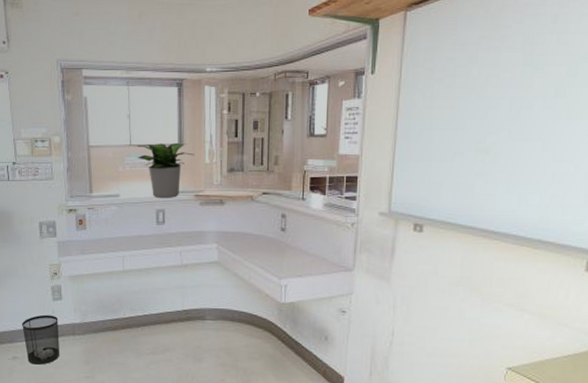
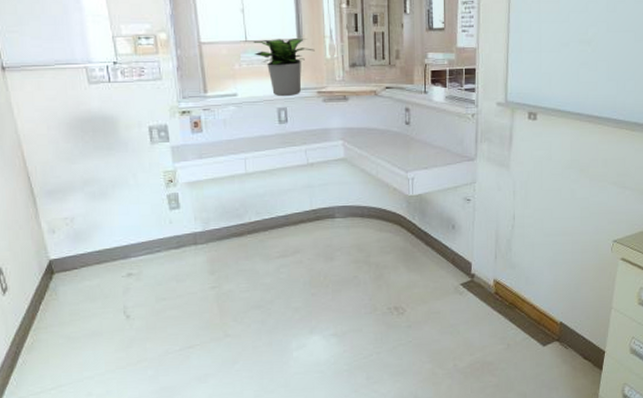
waste bin: present [22,314,60,365] -> none [136,225,182,280]

